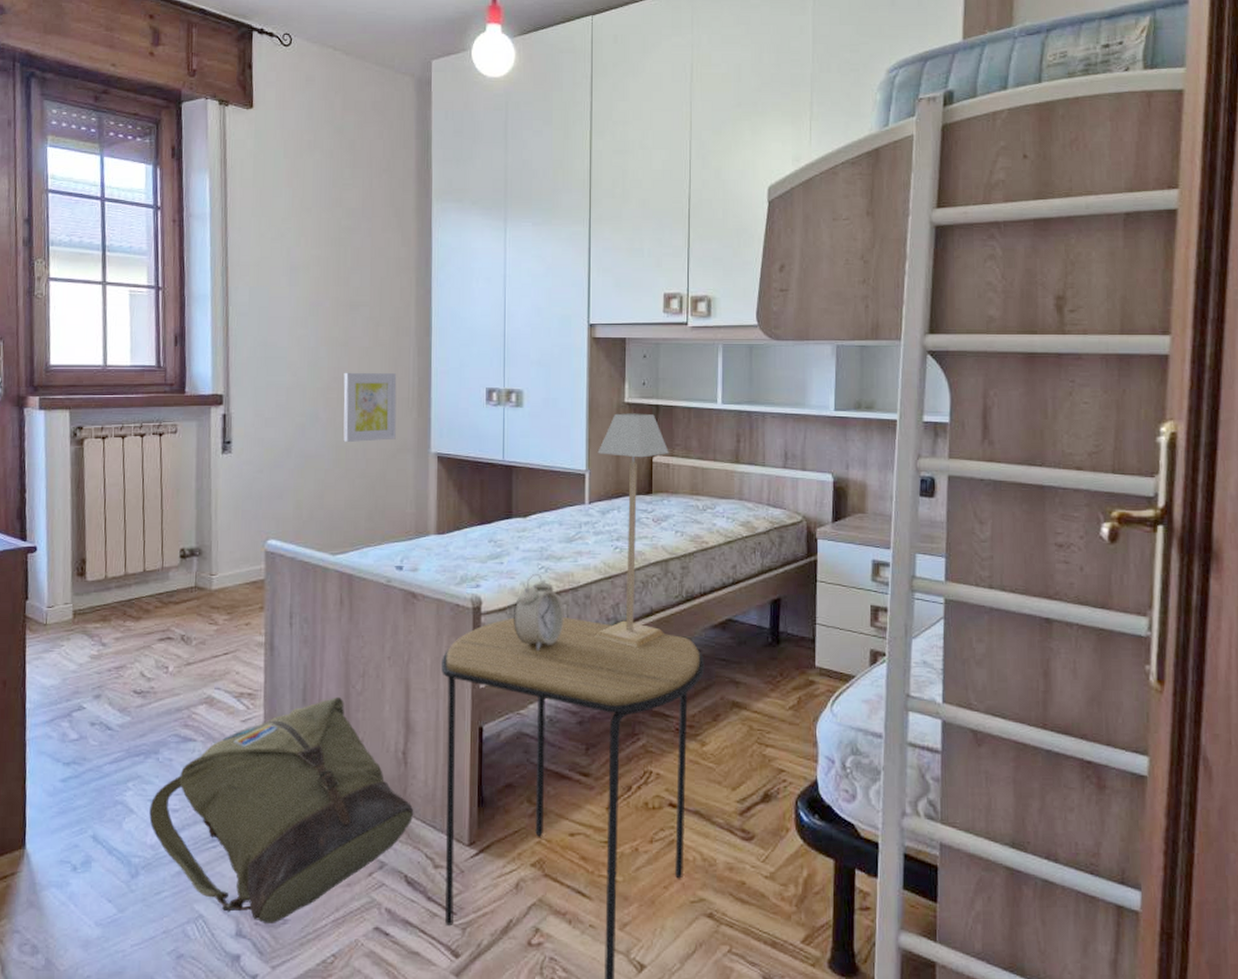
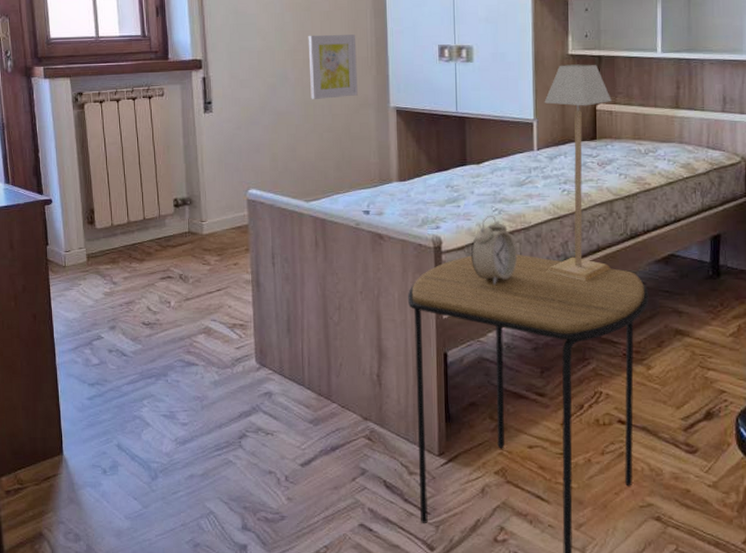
backpack: present [149,696,414,923] -> none [163,326,389,519]

